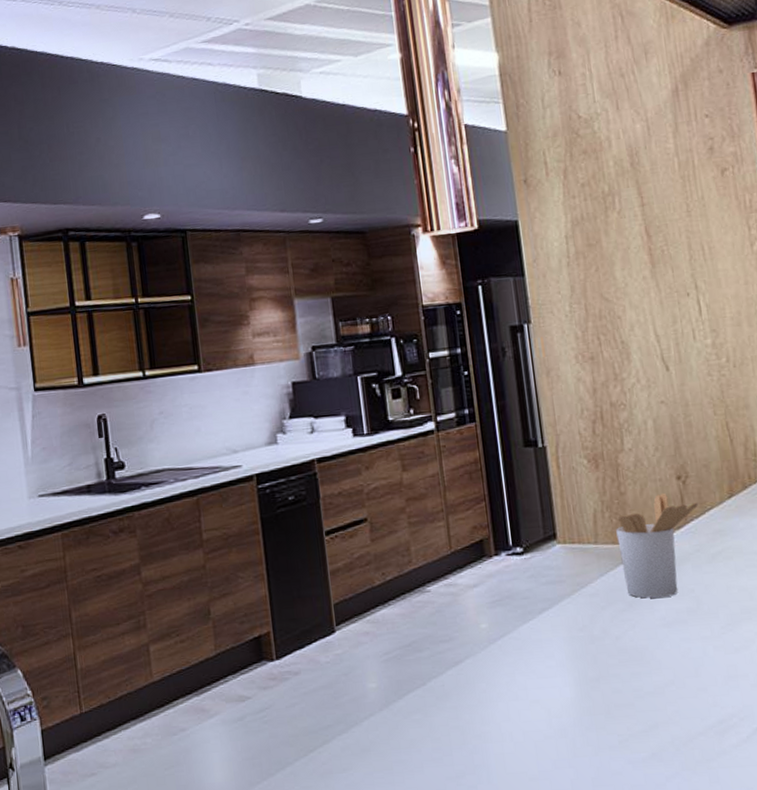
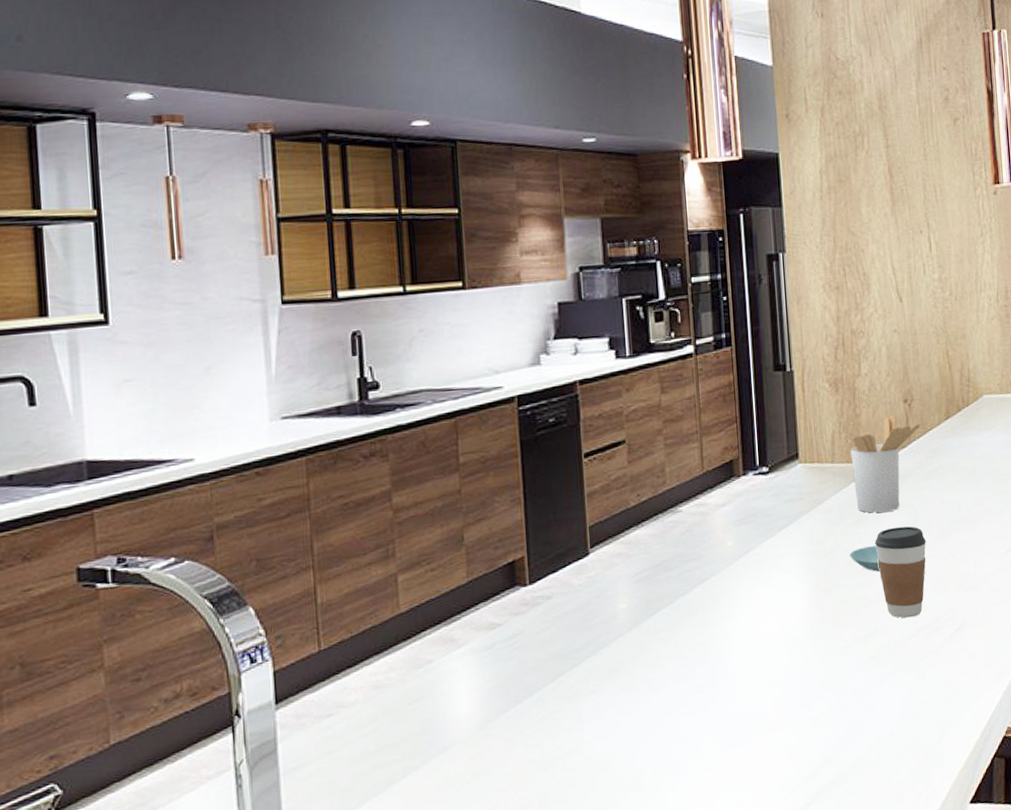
saucer: none [620,634,658,662] -> present [849,546,880,572]
coffee cup: none [650,613,714,714] -> present [875,526,926,618]

